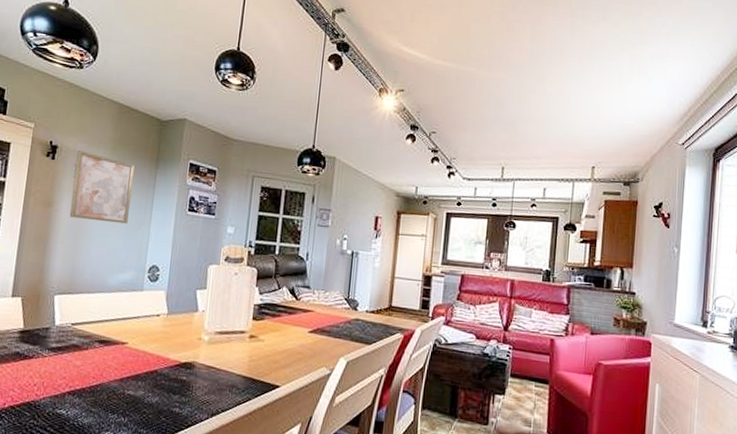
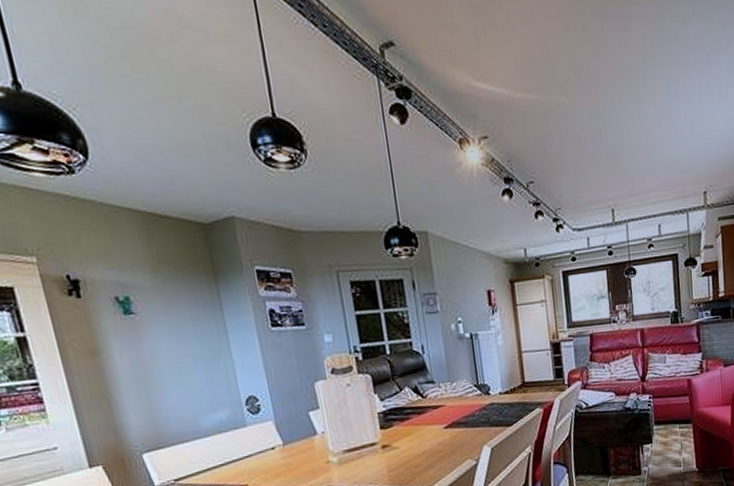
wall art: present [69,150,135,224] -> none [107,280,202,363]

